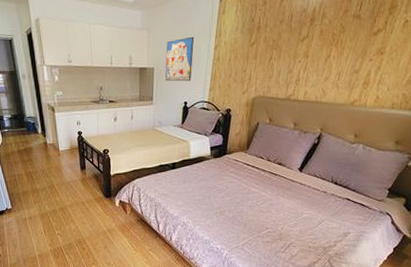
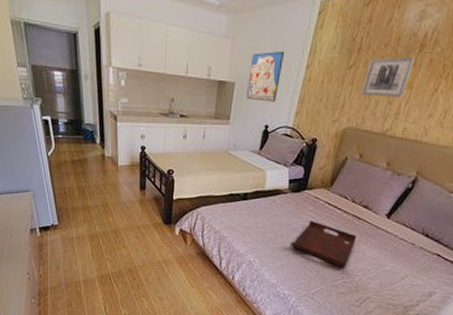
serving tray: none [218,181,275,220] -> present [291,221,357,268]
wall art: none [265,30,307,68] -> present [361,57,415,98]

